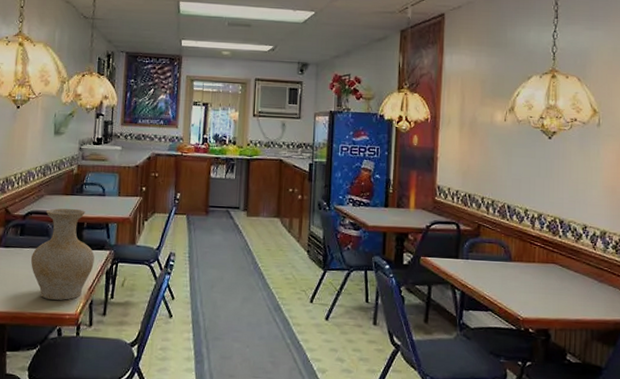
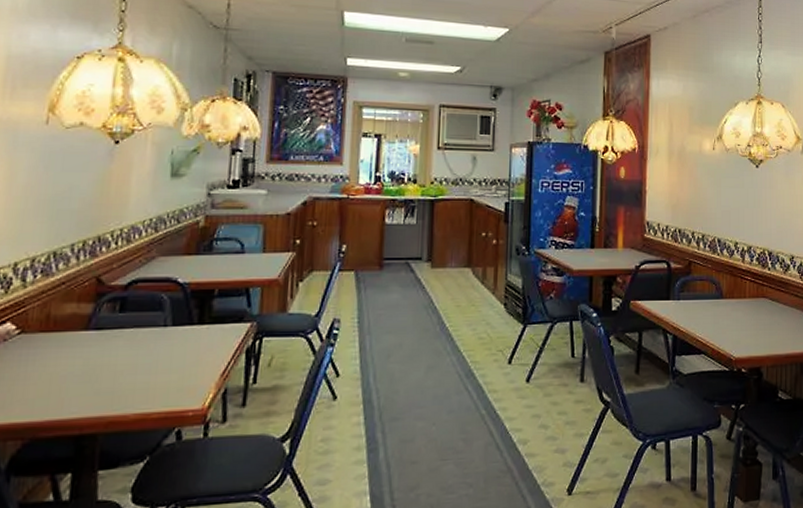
vase: present [31,208,95,300] -> none [136,271,230,394]

